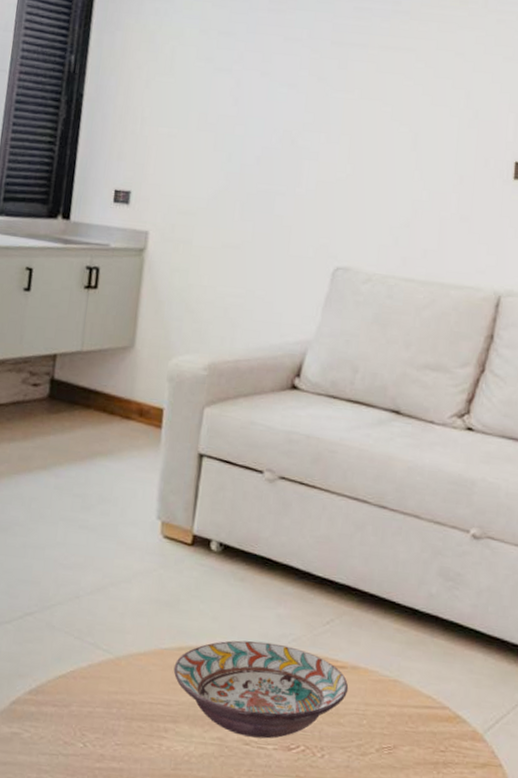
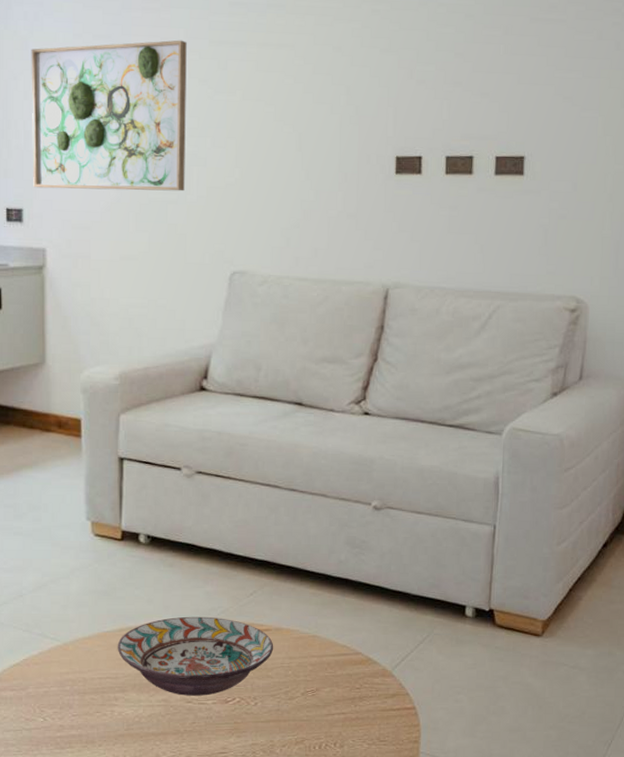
wall art: none [144,39,309,184] -> present [31,40,187,191]

